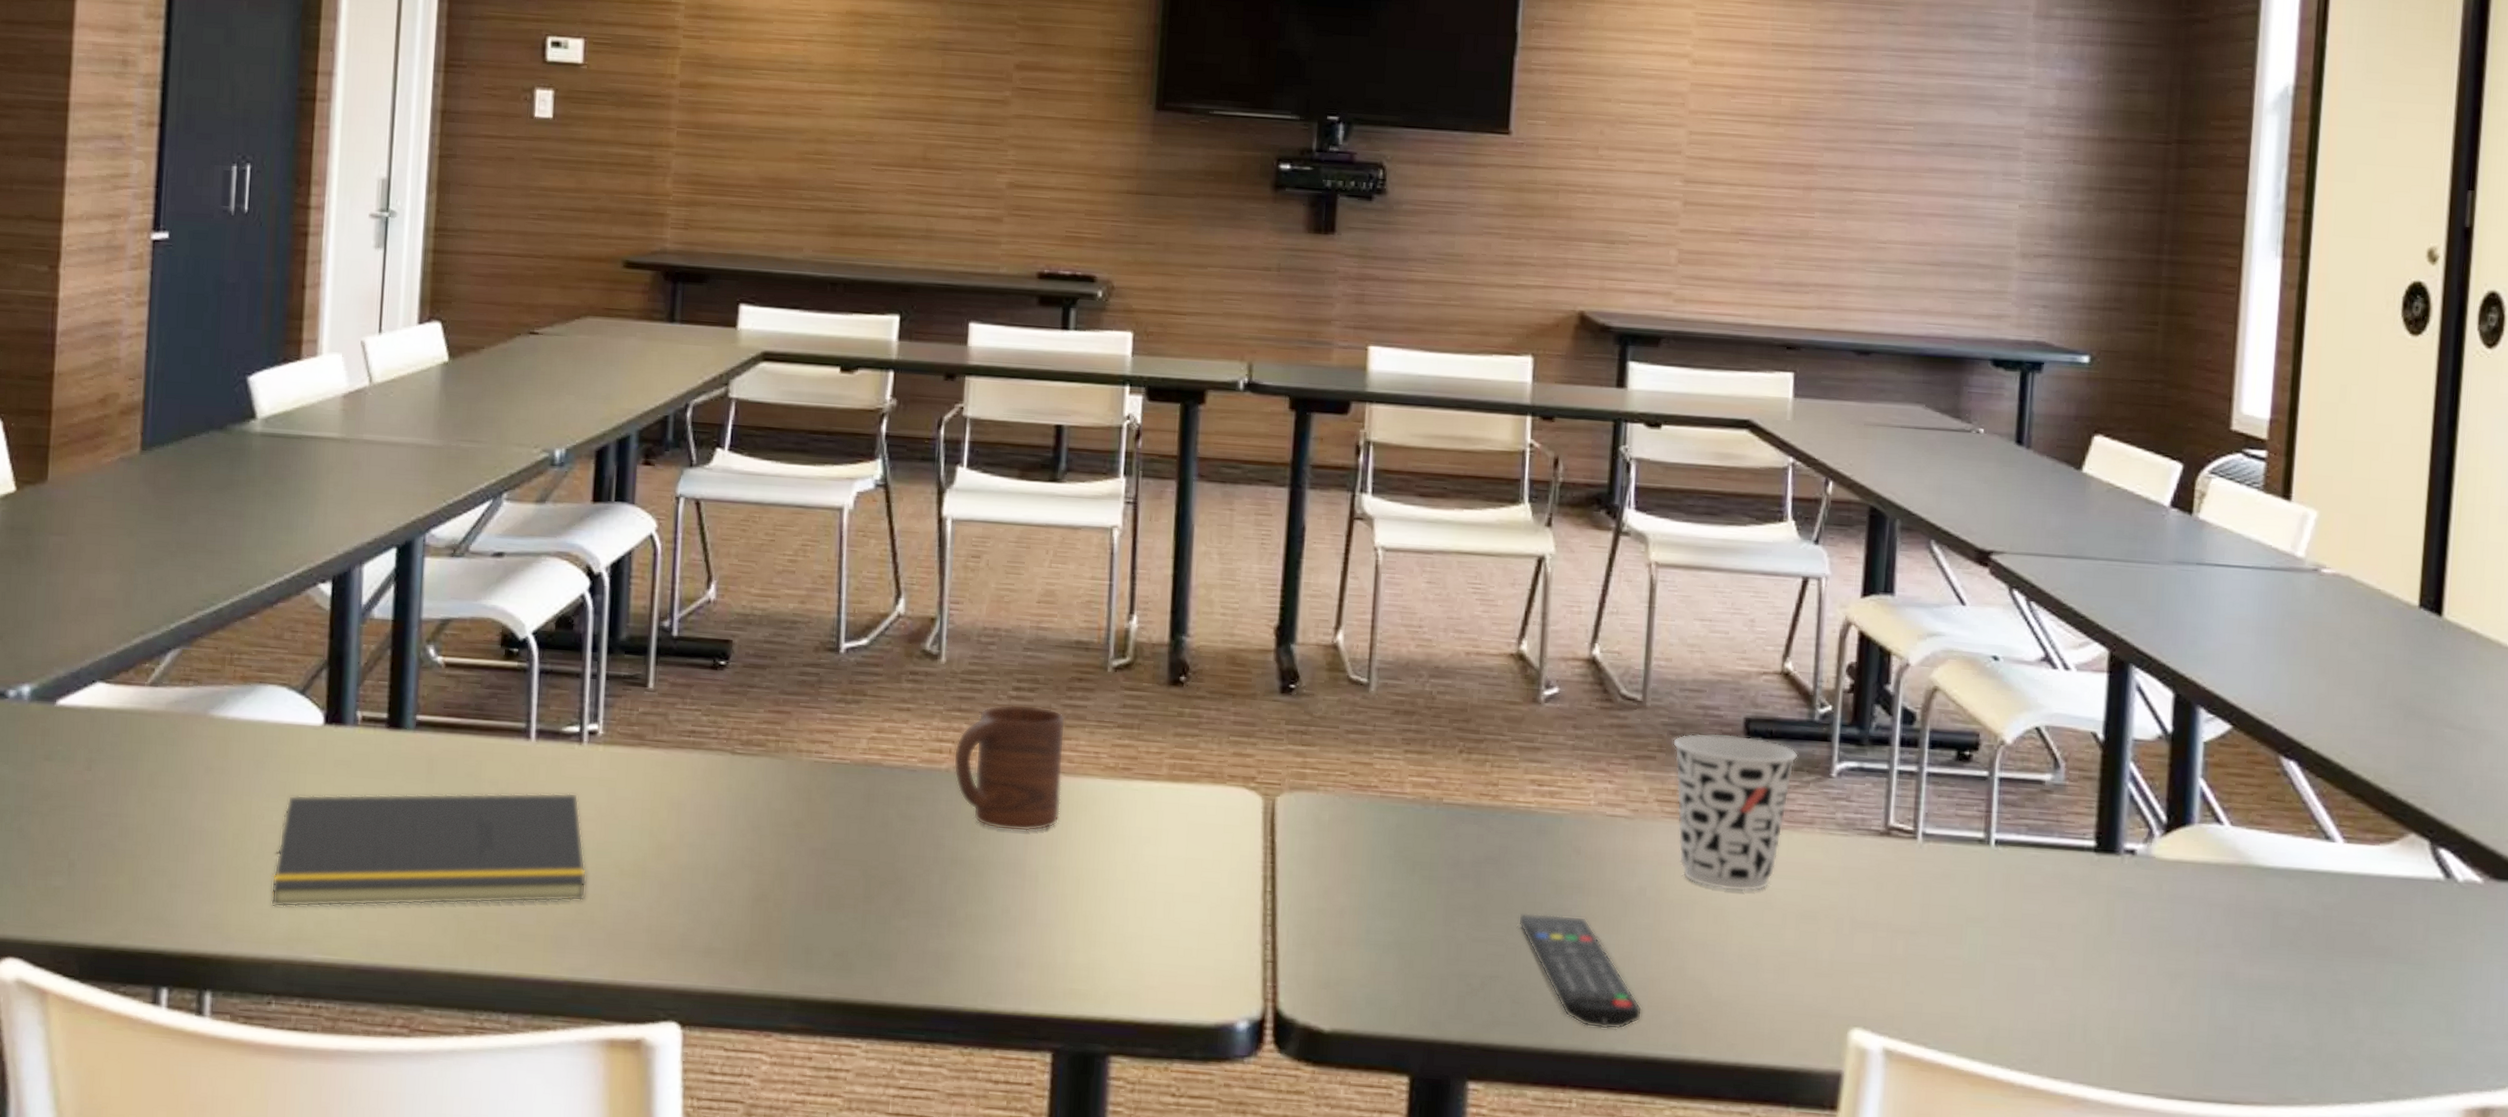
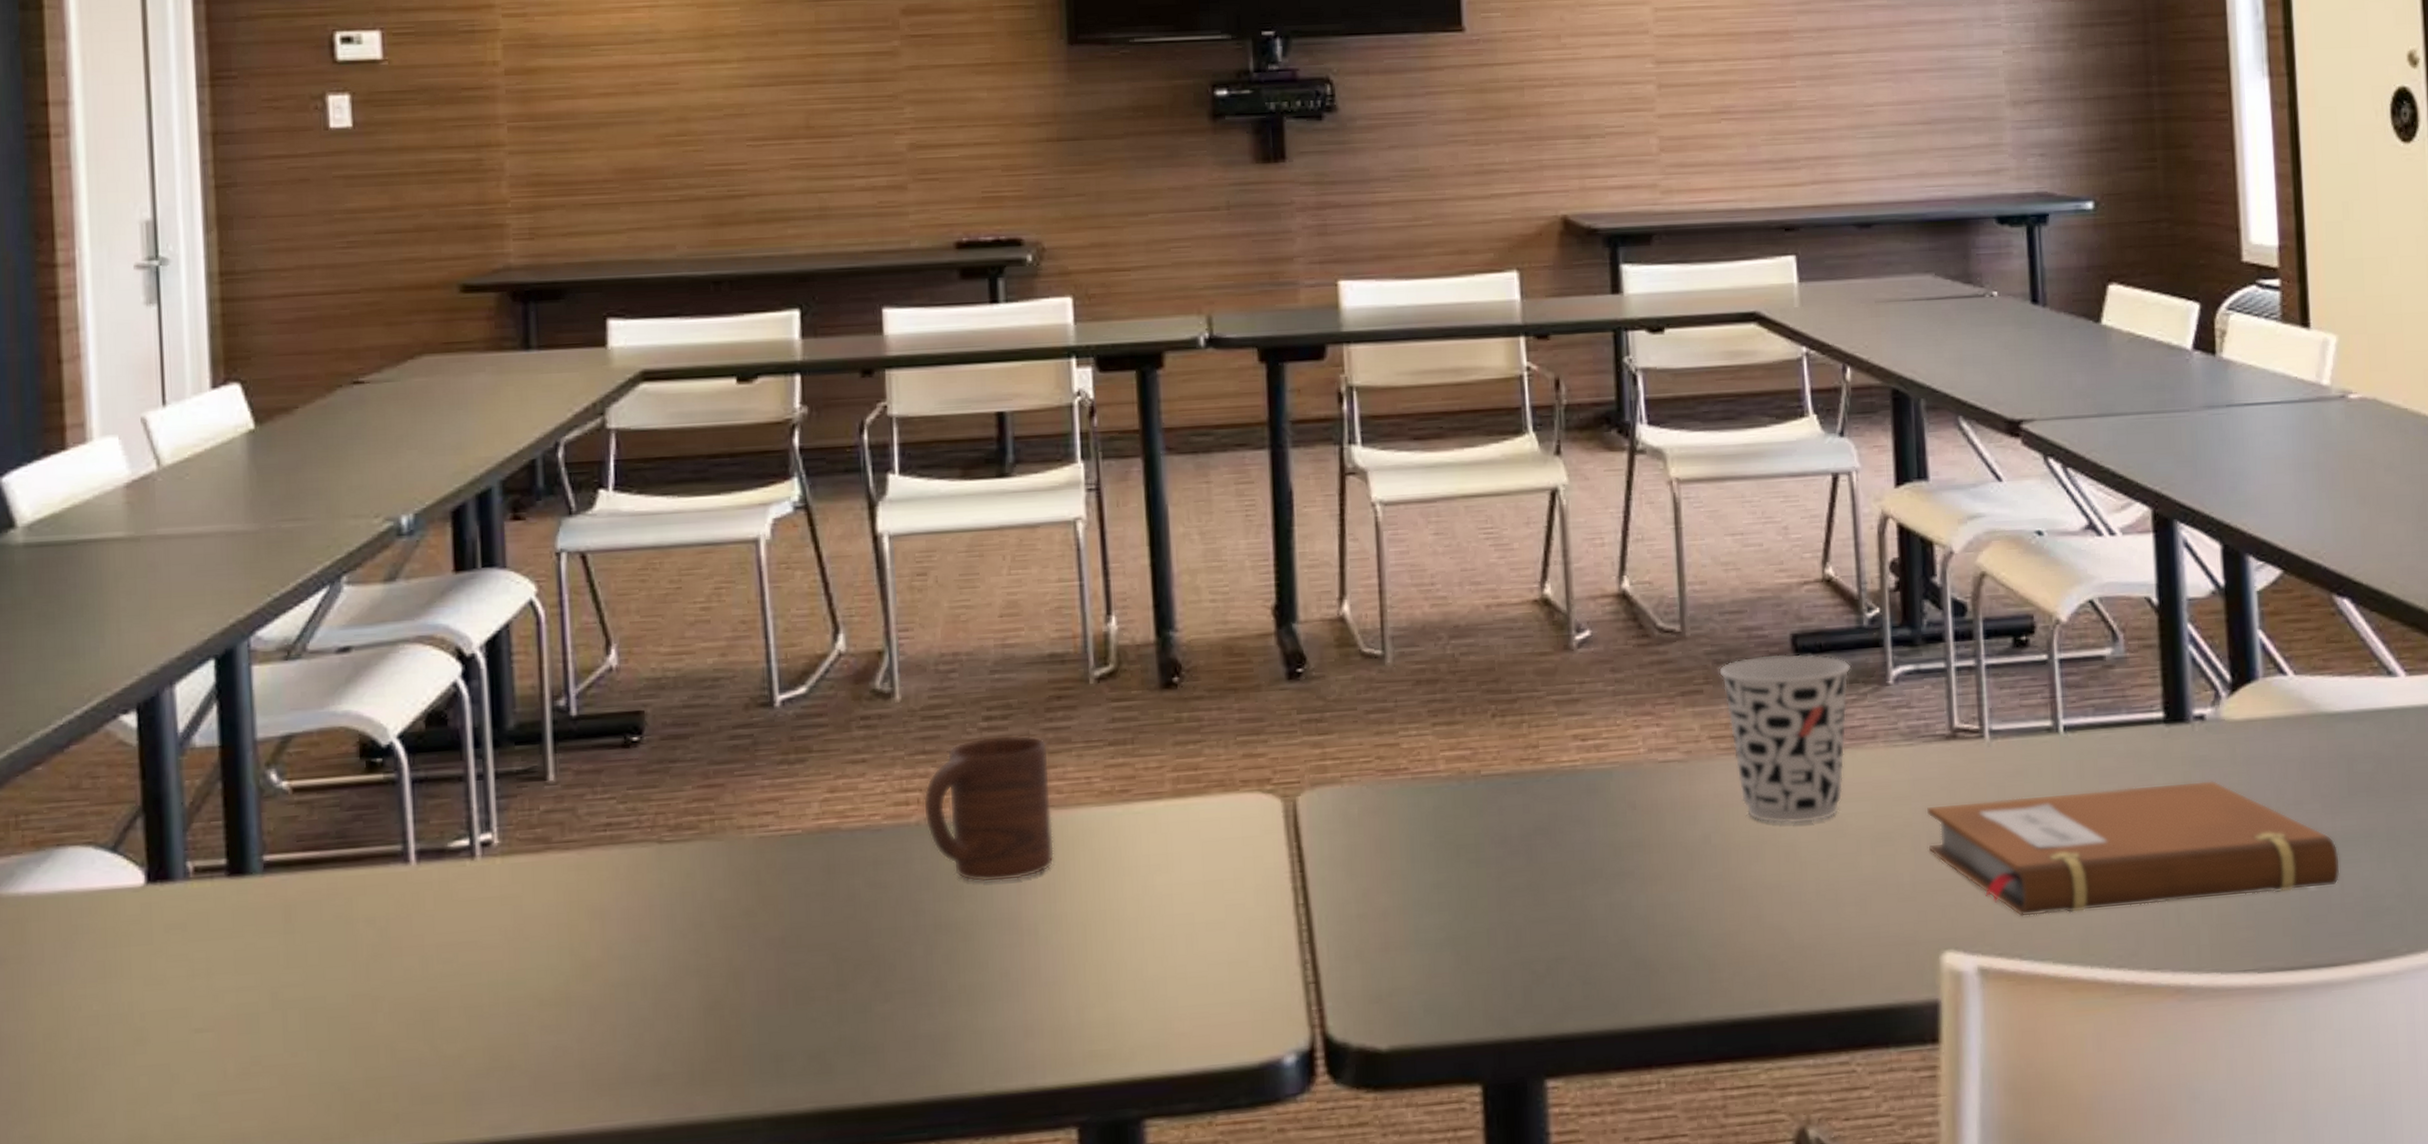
notepad: present [271,792,587,908] -> none [99,918,500,1115]
remote control: present [1518,913,1643,1030] -> none [1578,877,1723,998]
notebook: none [1851,893,2253,1030] -> present [1927,780,2341,917]

